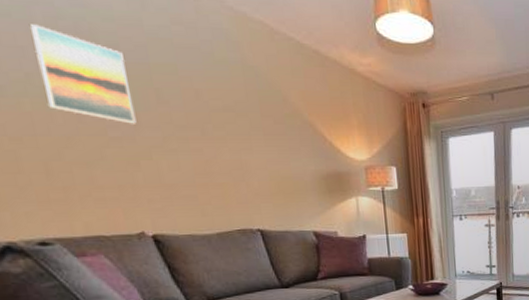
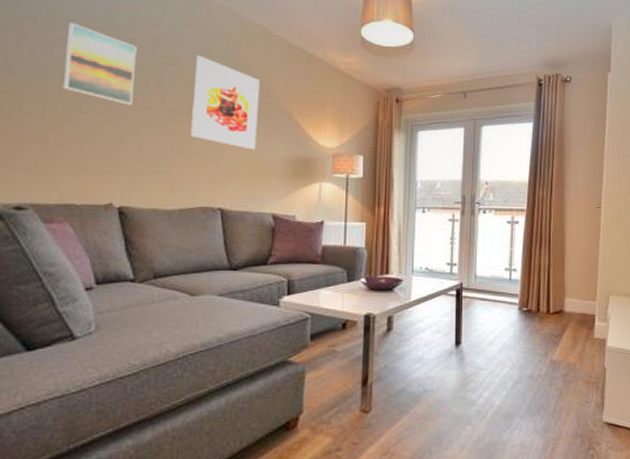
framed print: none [196,61,284,167] -> present [190,55,260,150]

